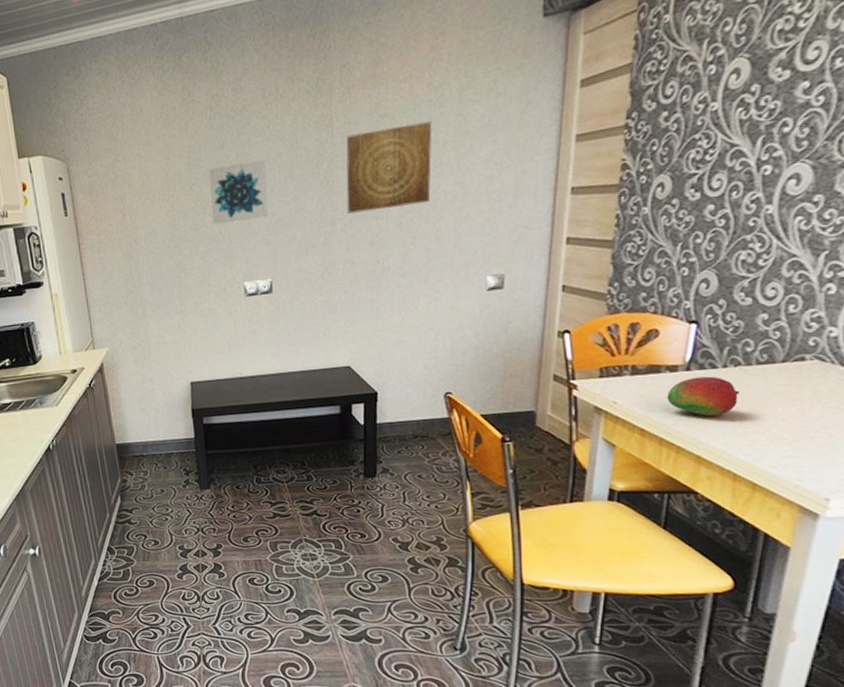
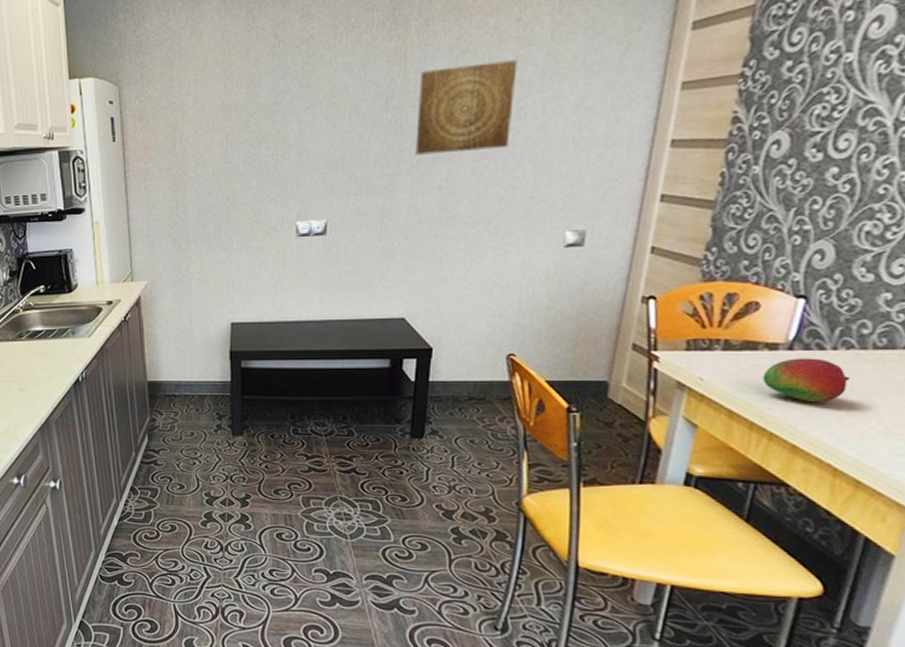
wall art: present [209,160,268,225] -> none [268,93,331,159]

